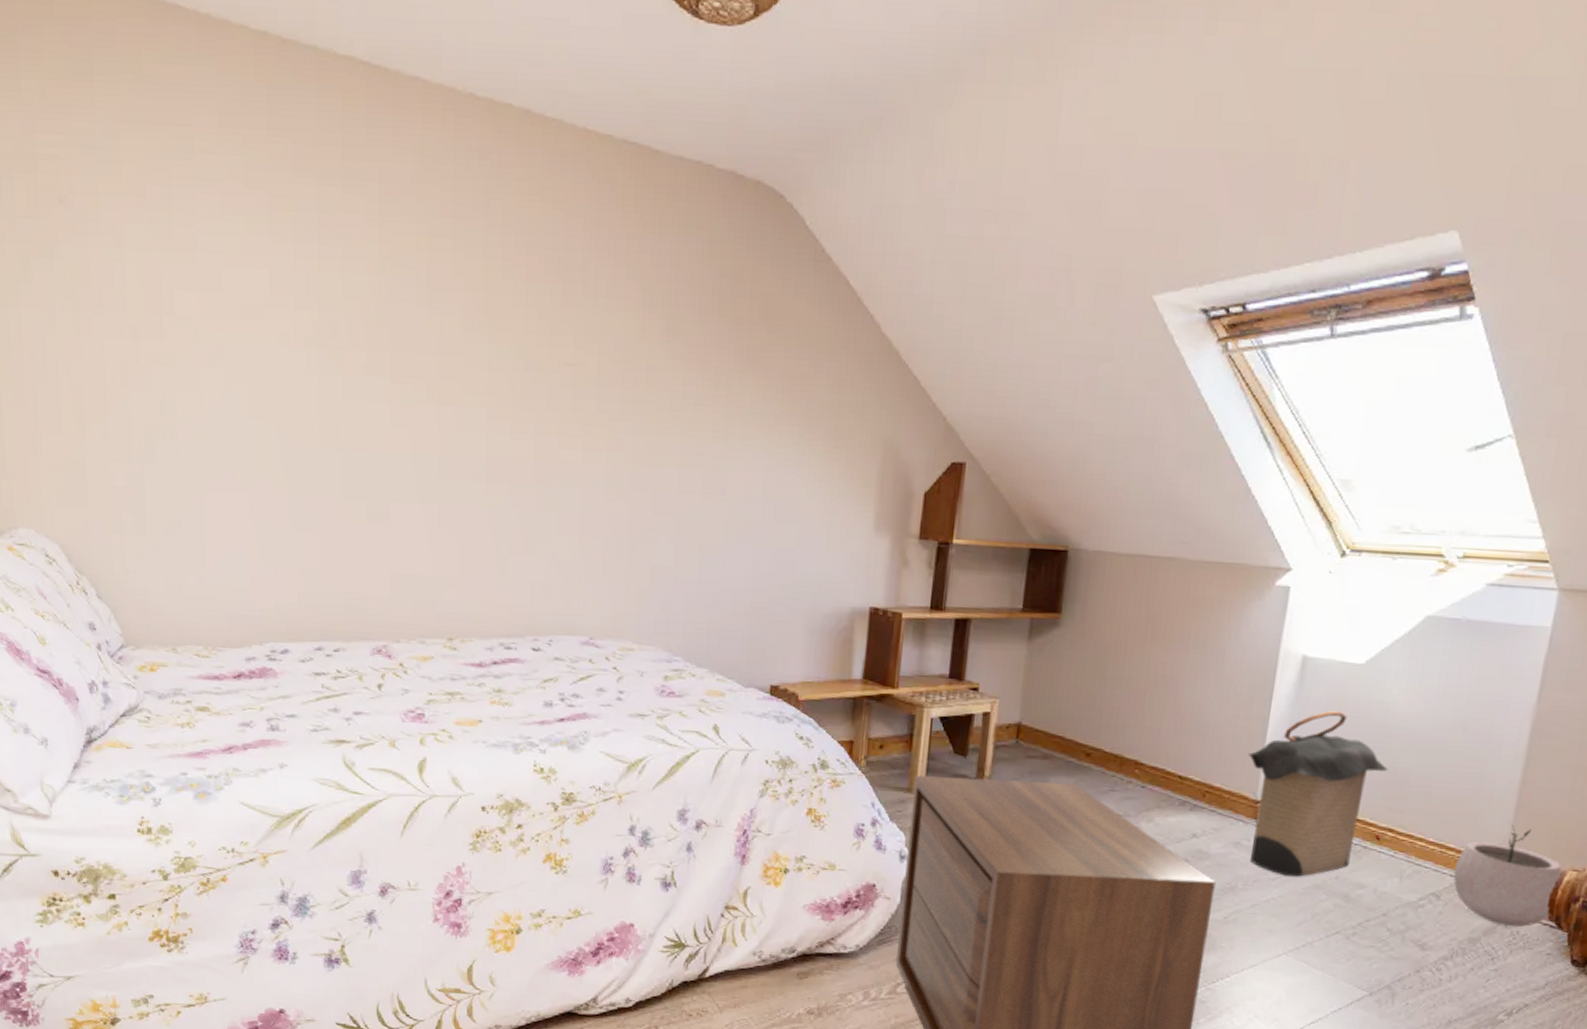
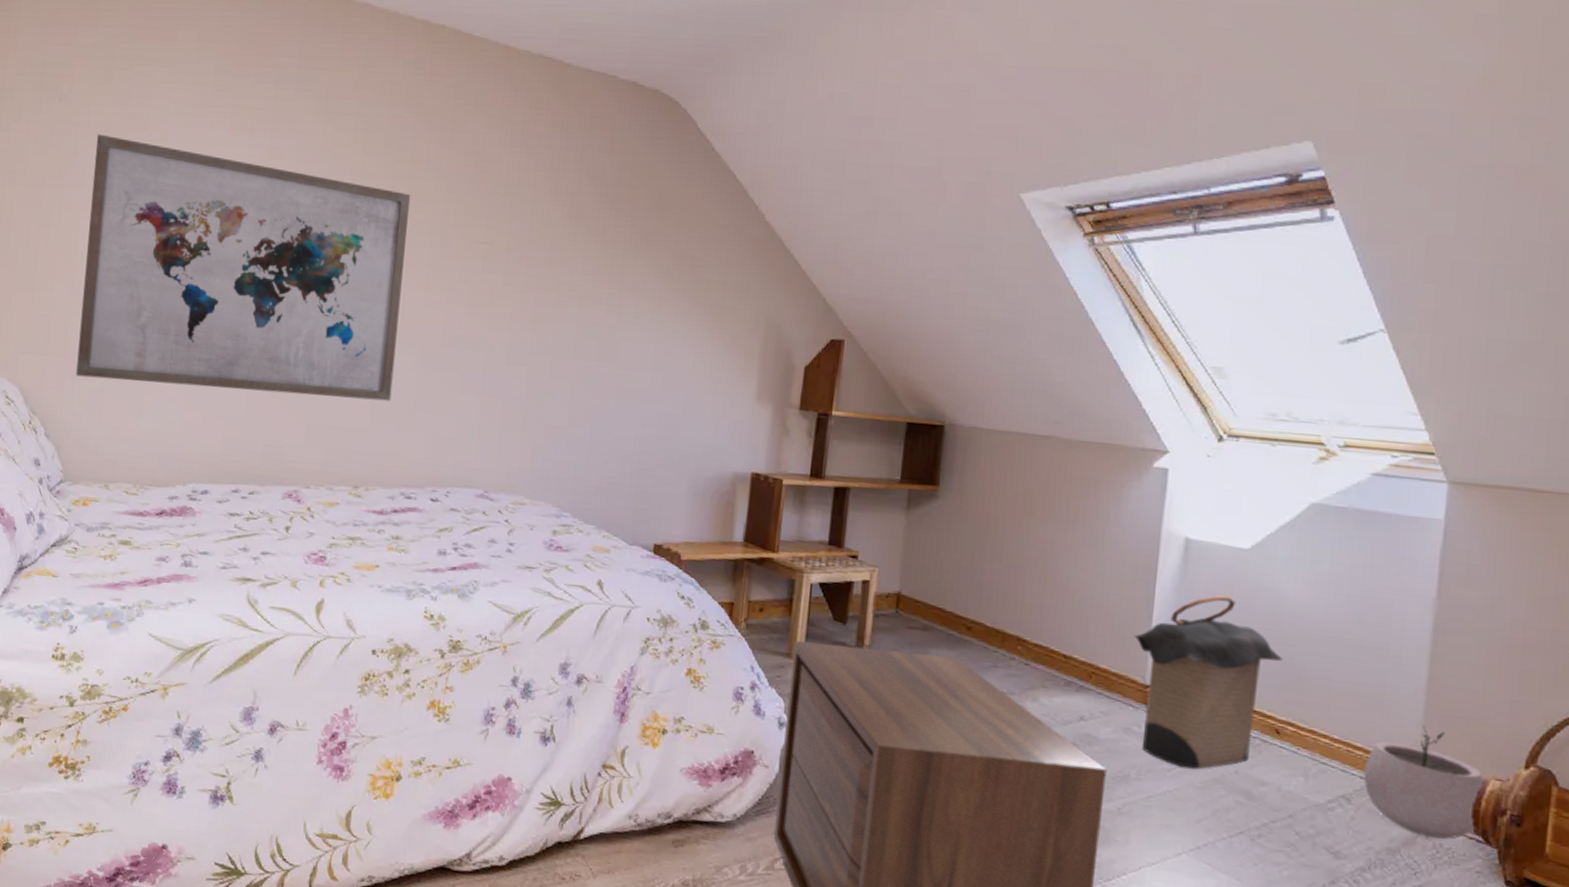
wall art: none [111,244,487,546] -> present [76,134,411,402]

